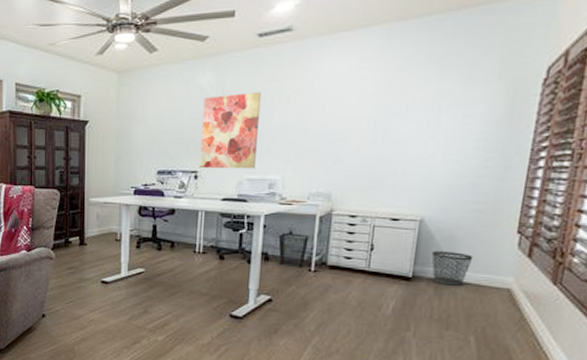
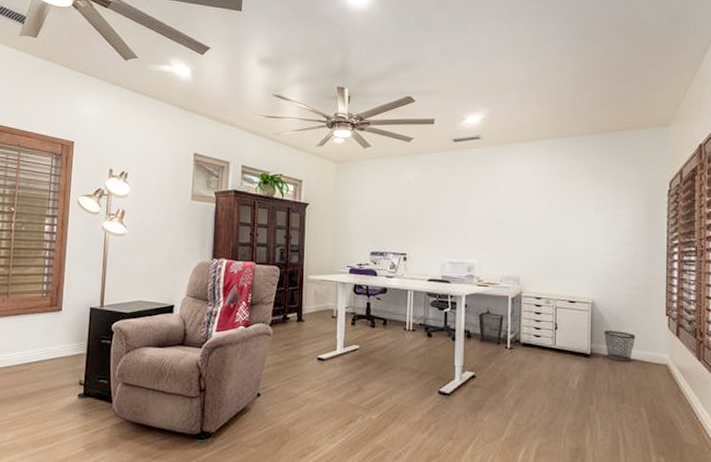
wall art: present [199,91,262,169] -> none [408,186,459,253]

